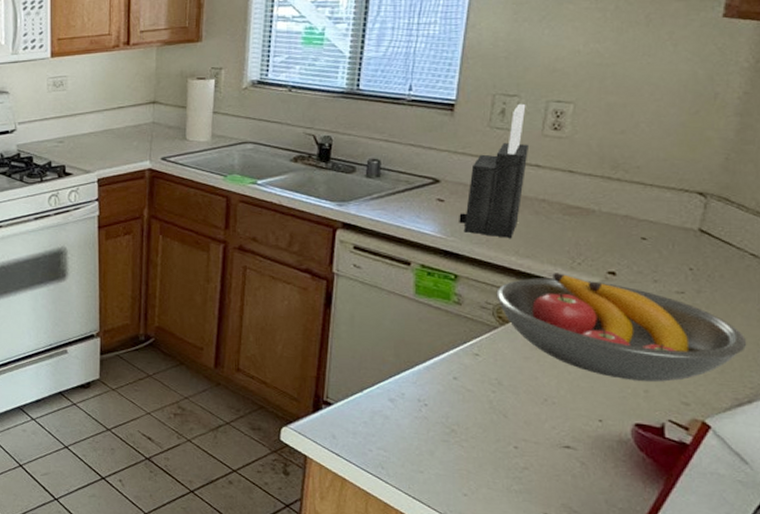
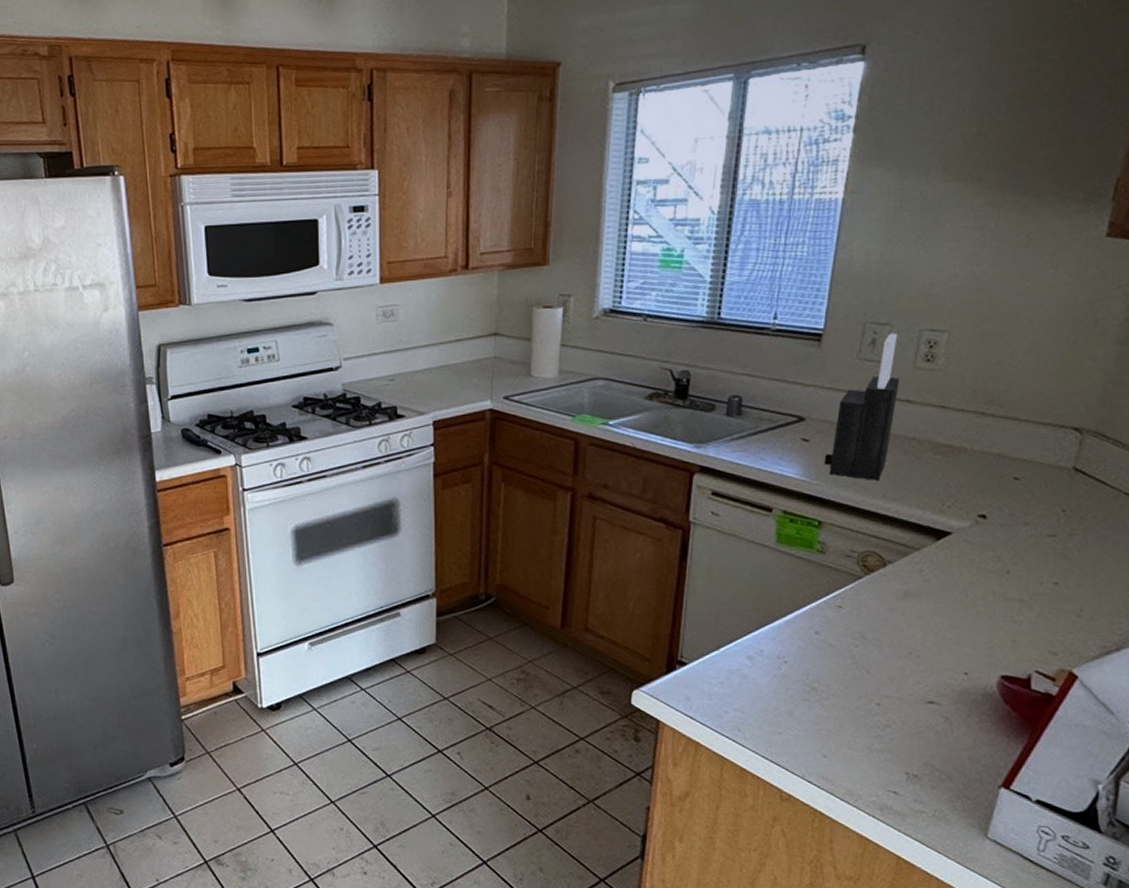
fruit bowl: present [496,273,747,382] -> none [862,517,1118,631]

